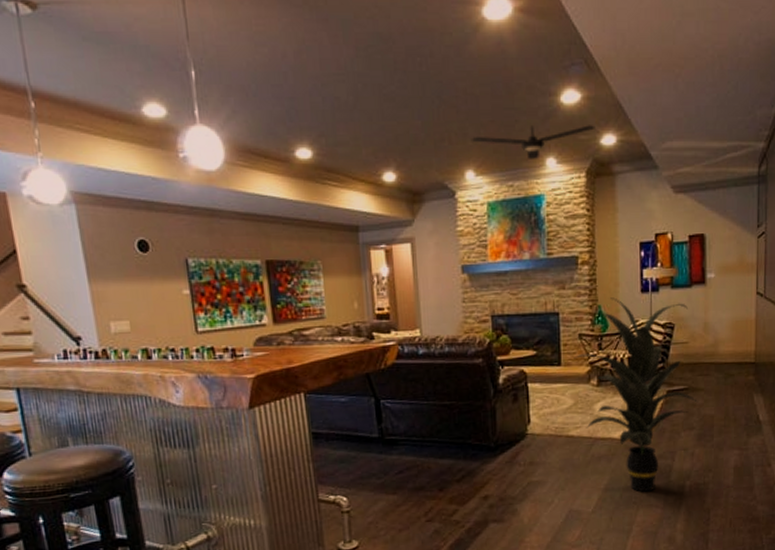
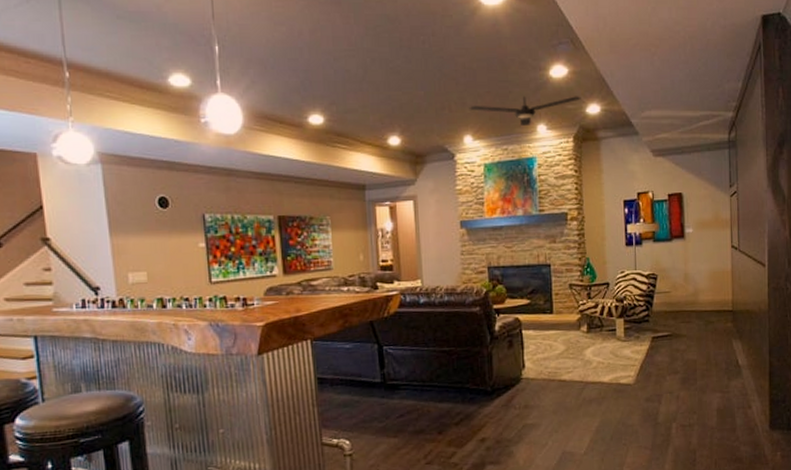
indoor plant: present [574,297,699,492] -> none [565,250,682,434]

